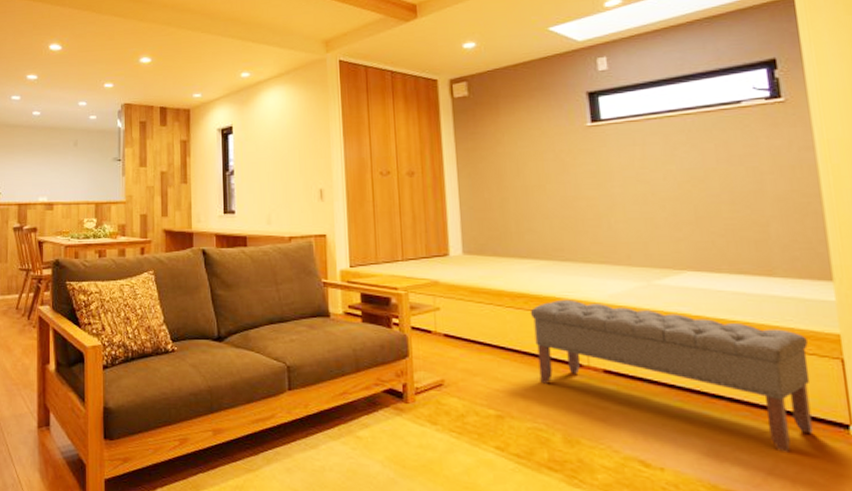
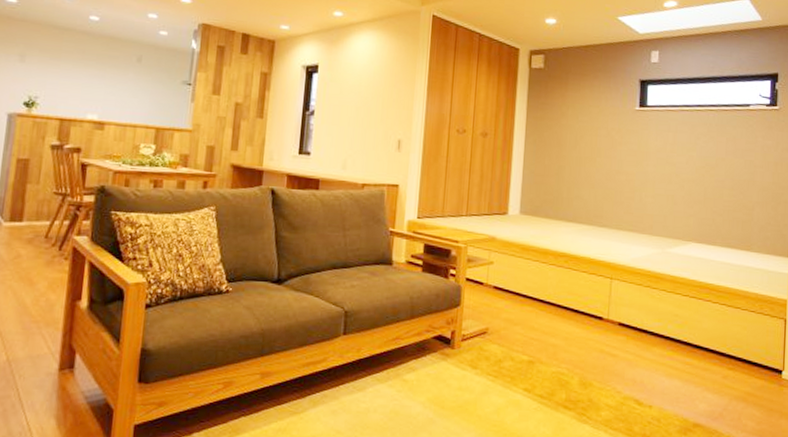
bench: present [530,299,813,452] -> none [568,260,765,392]

